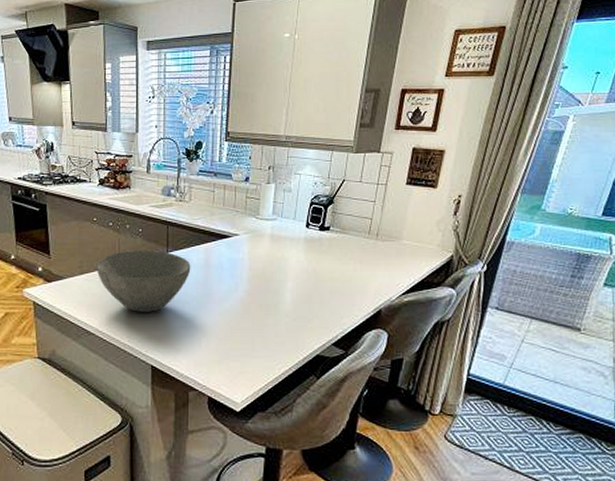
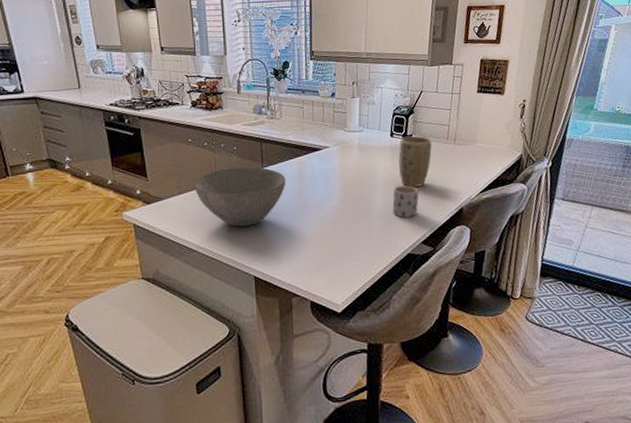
mug: none [303,281,334,316] -> present [392,185,419,218]
plant pot: none [313,228,352,284] -> present [398,136,432,188]

